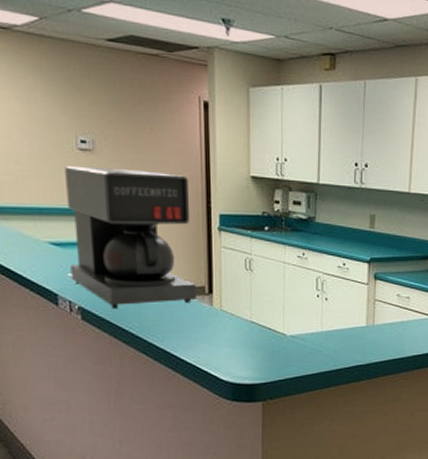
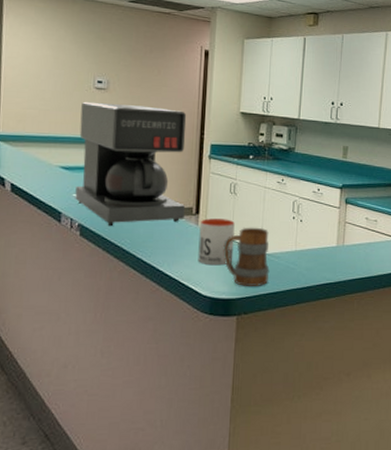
mug: none [214,298,254,349] -> present [198,218,235,266]
mug: none [242,307,295,370] -> present [223,227,270,286]

